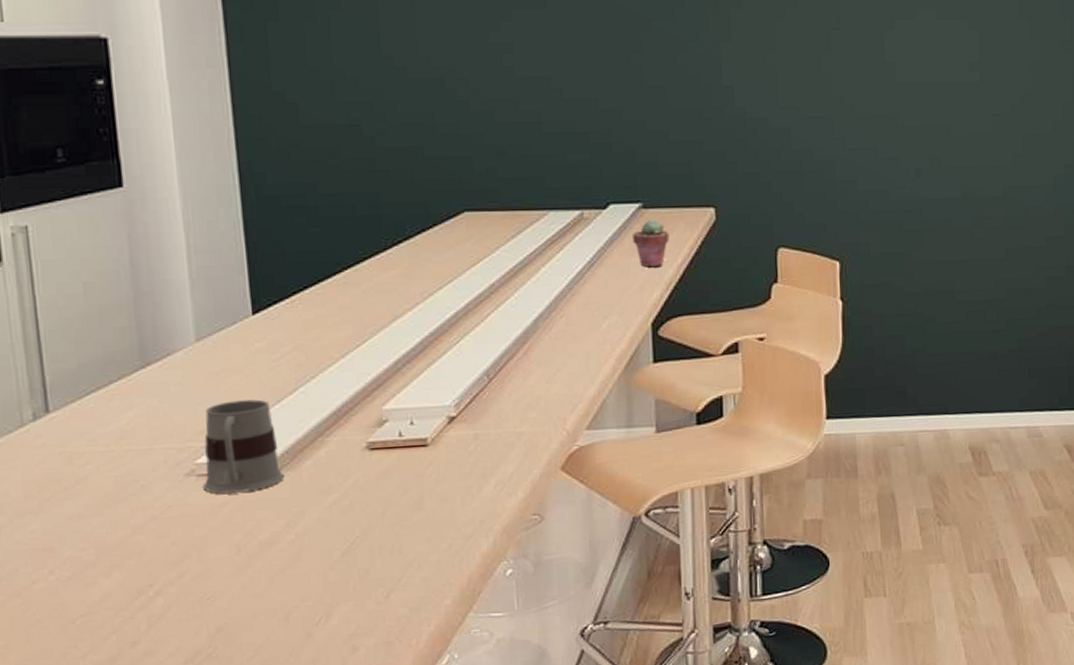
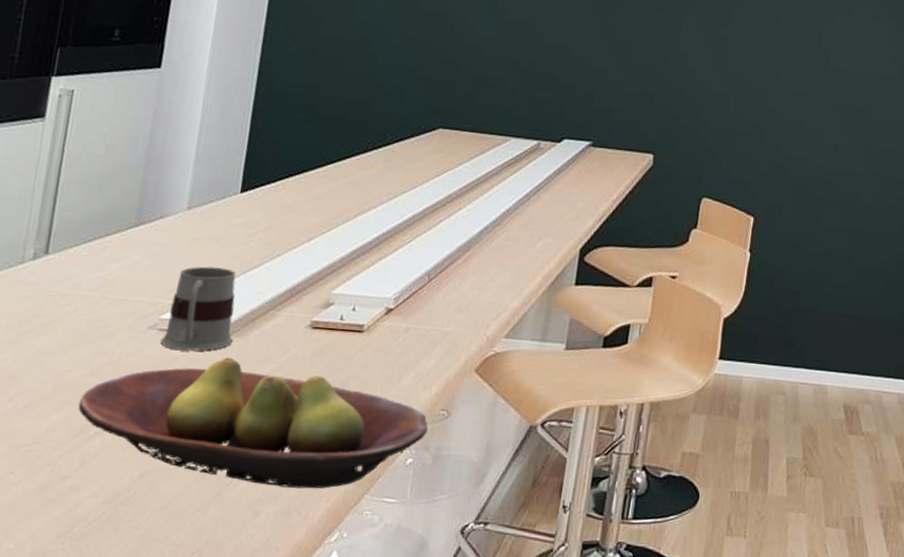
fruit bowl: none [128,493,522,619] -> present [78,357,428,489]
potted succulent: present [633,219,670,267] -> none [578,157,611,200]

